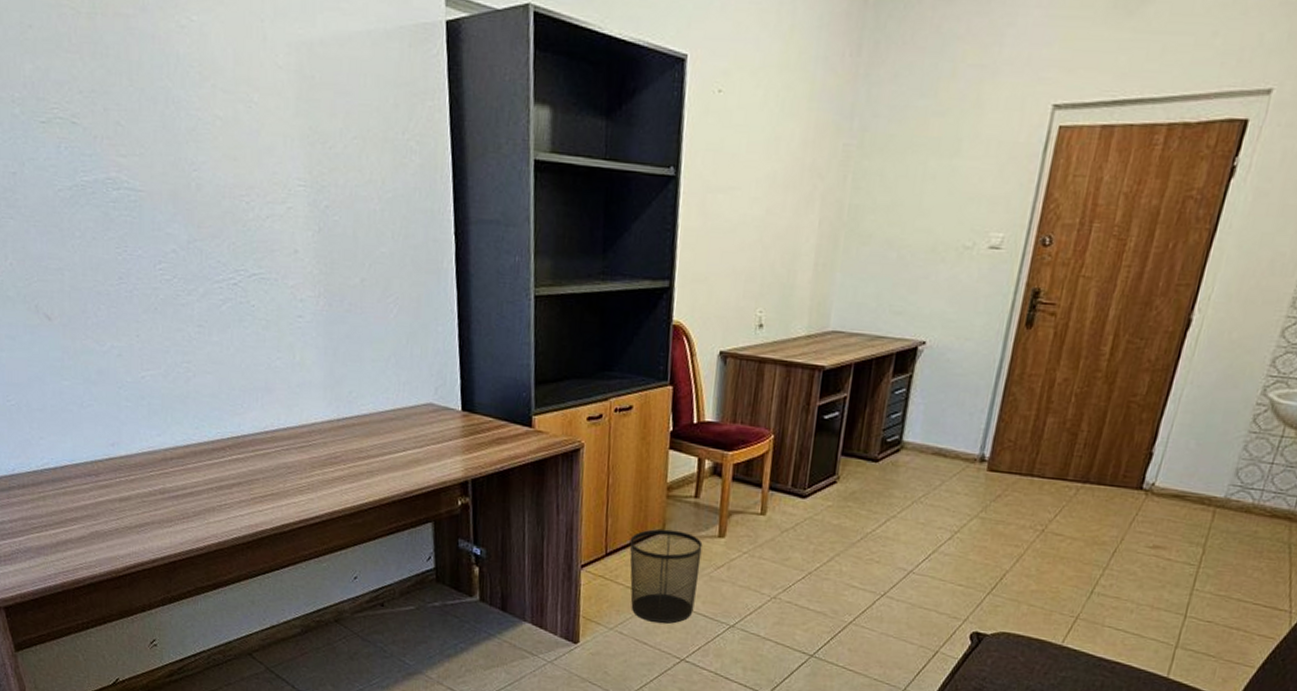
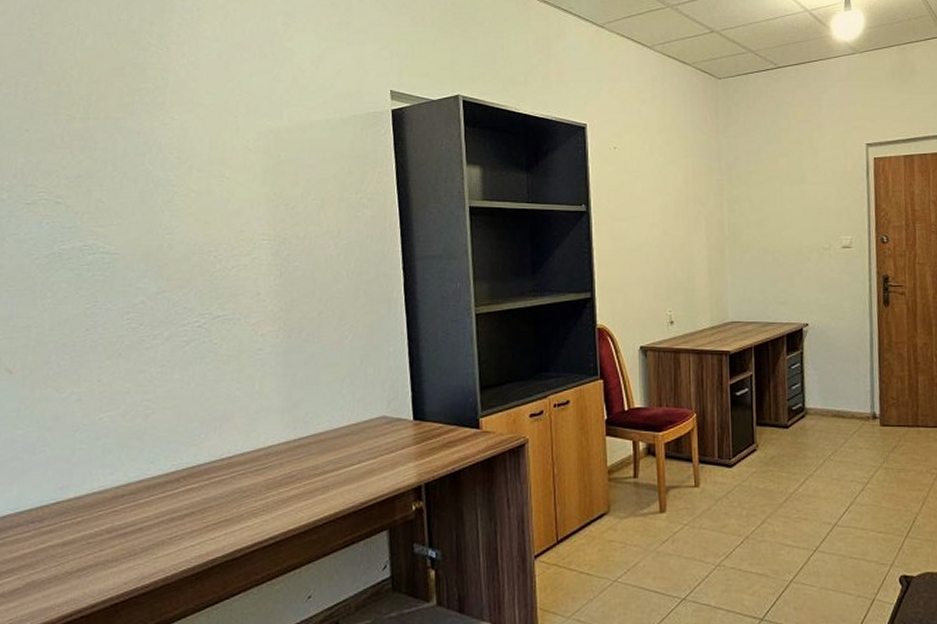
waste bin: present [629,529,703,624] -> none [578,510,647,605]

